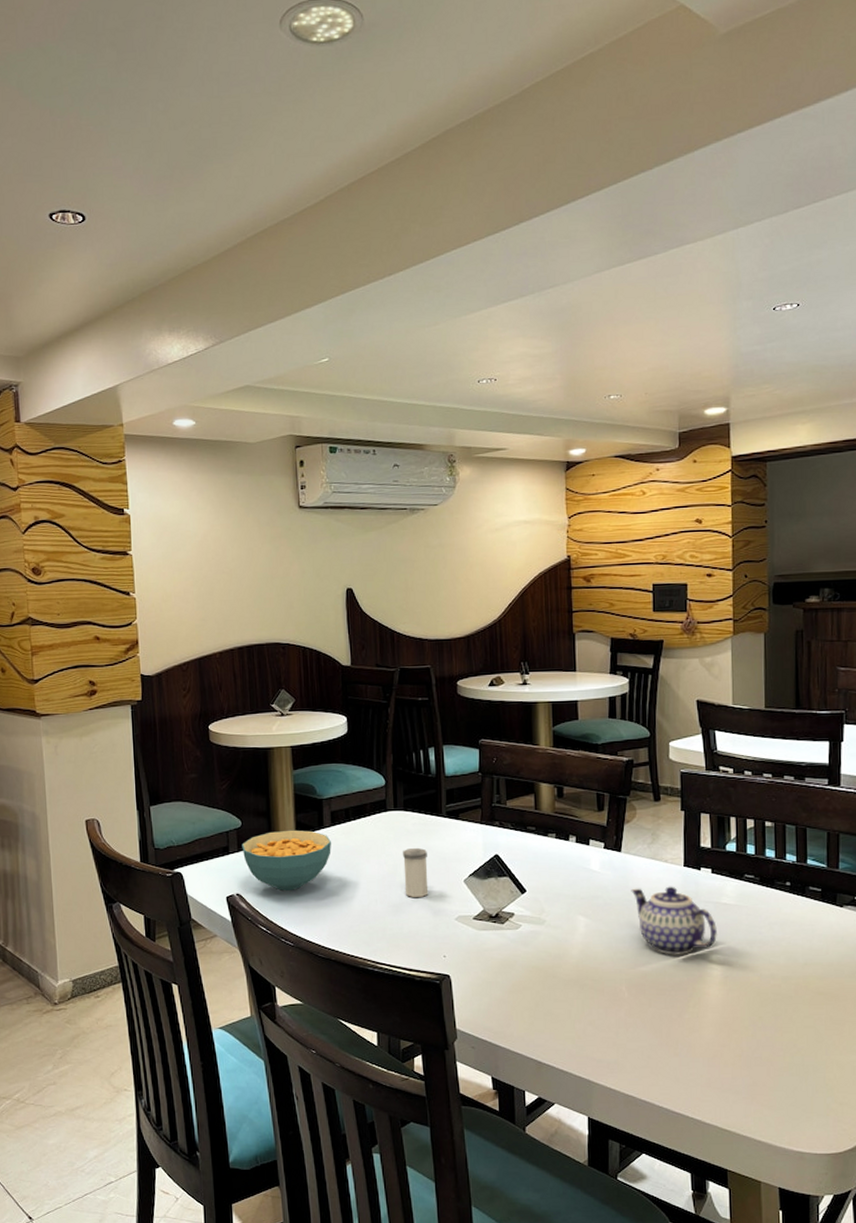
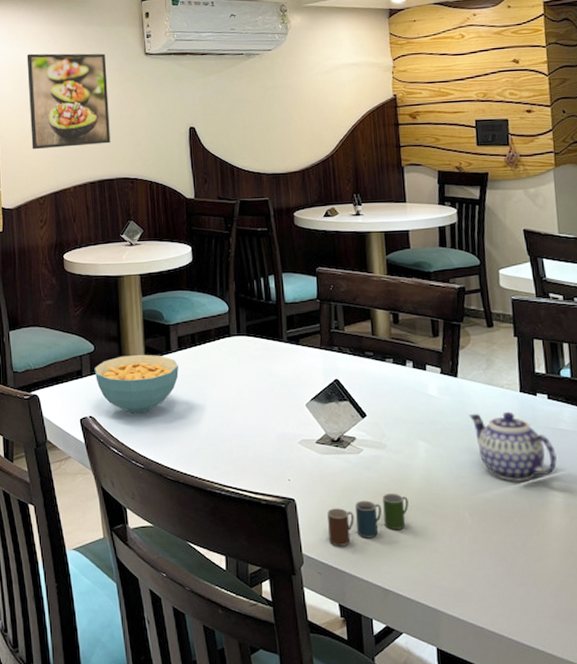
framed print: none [167,504,260,612] -> present [26,53,111,150]
salt shaker: present [402,847,429,898] -> none [246,372,272,422]
cup: none [483,968,566,1021] -> present [327,493,409,546]

